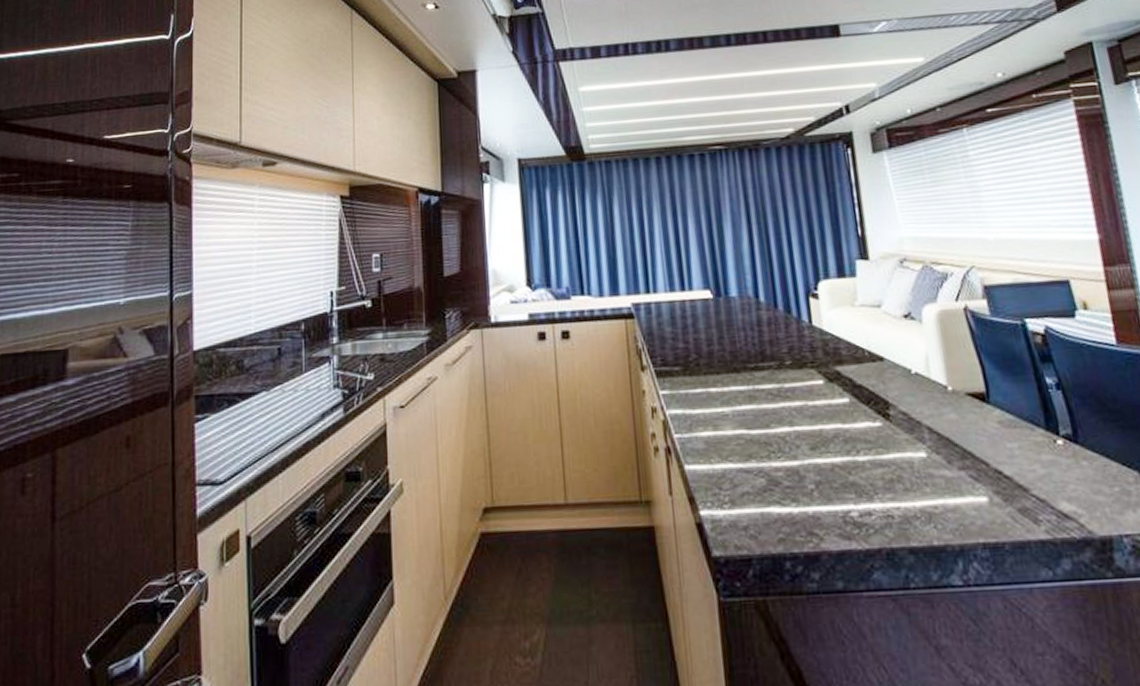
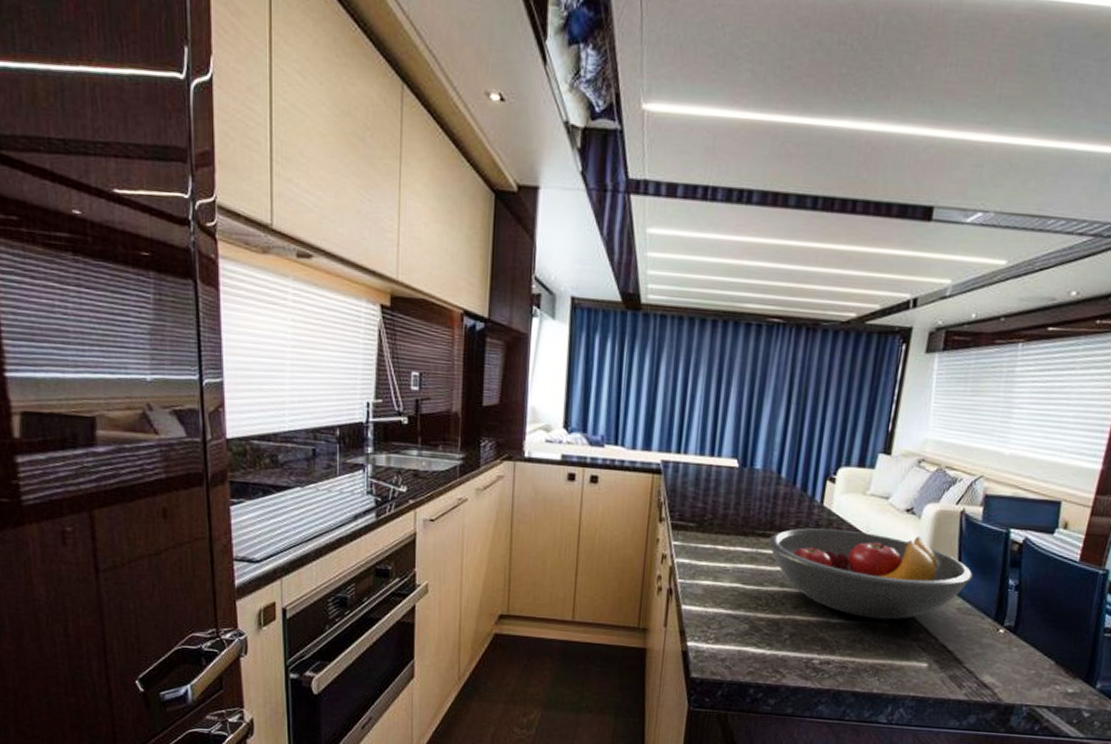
fruit bowl: none [763,342,1003,450] -> present [768,528,973,620]

